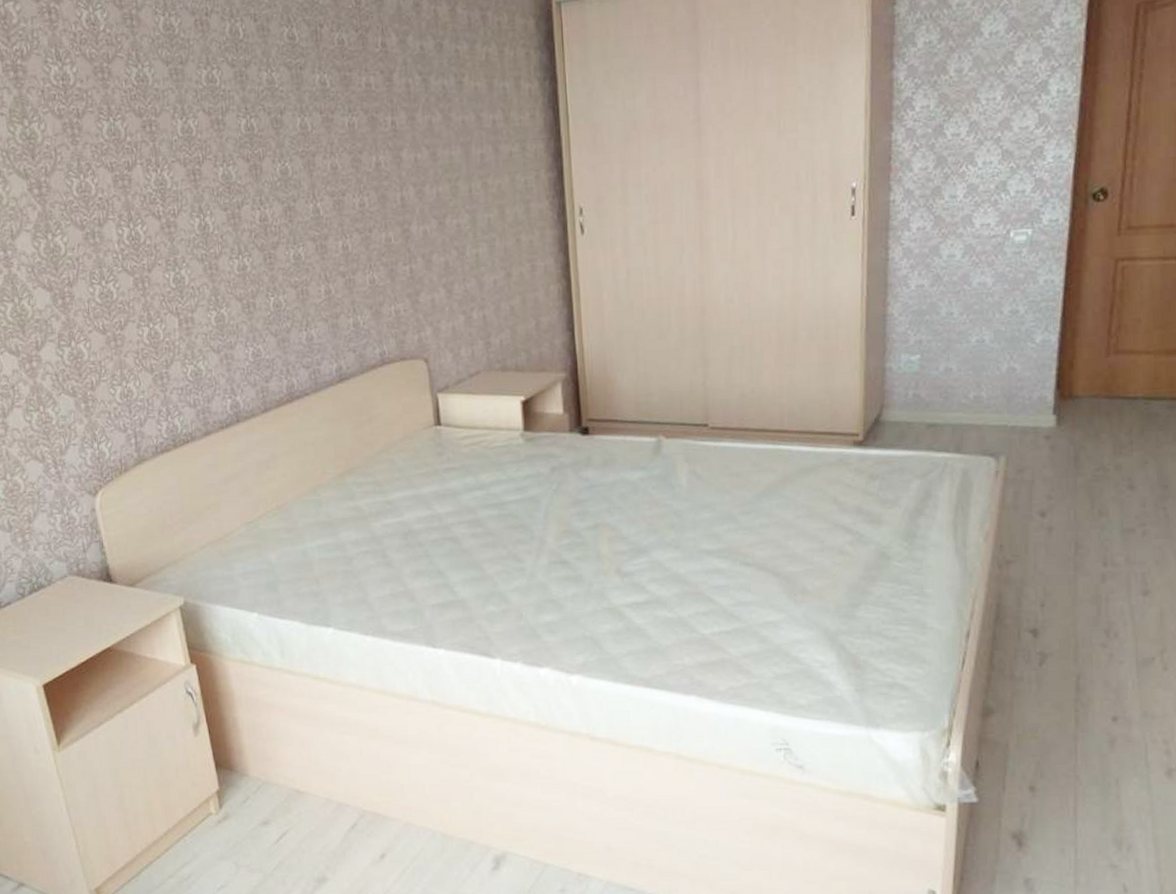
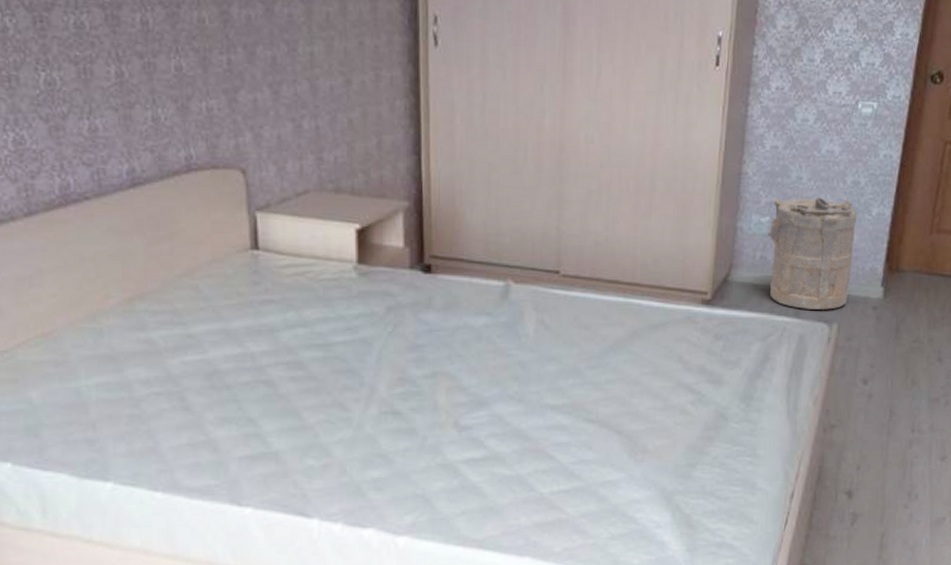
laundry hamper: none [918,329,1018,444] -> present [767,197,857,310]

